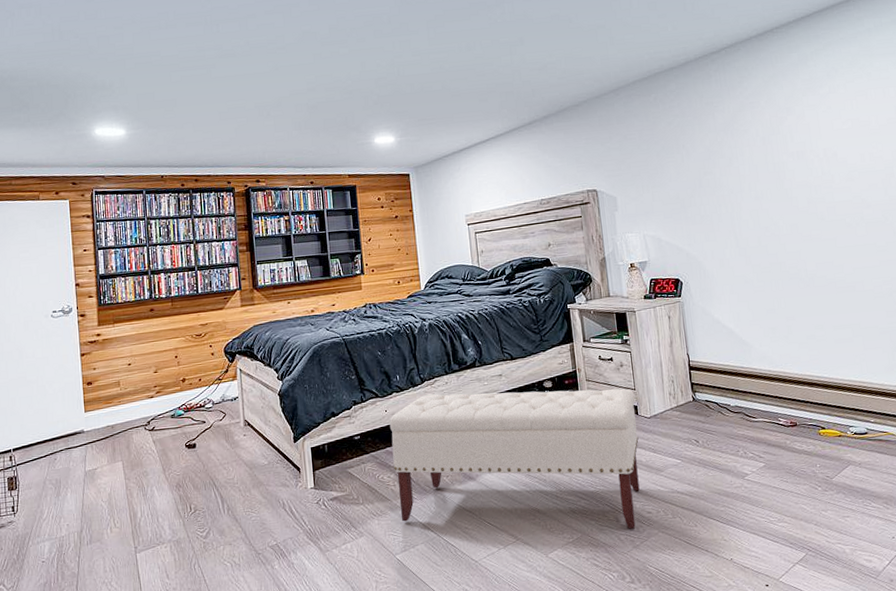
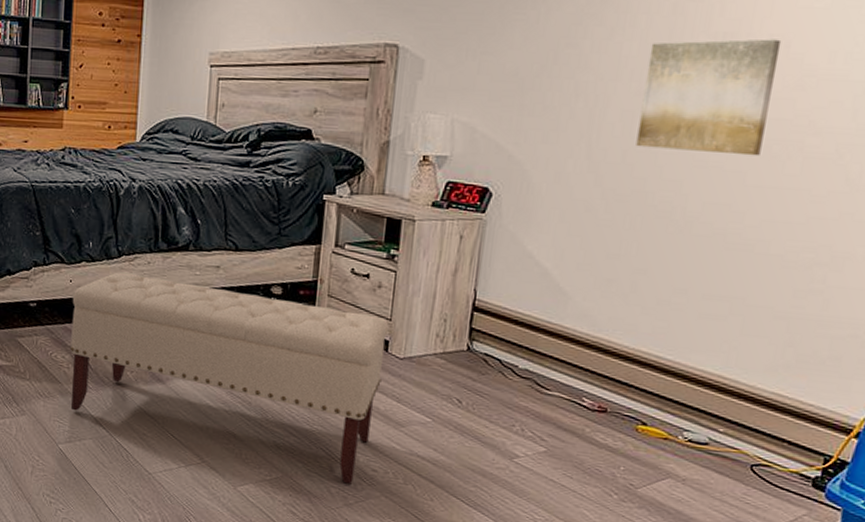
wall art: none [756,151,840,234] -> present [635,39,782,157]

